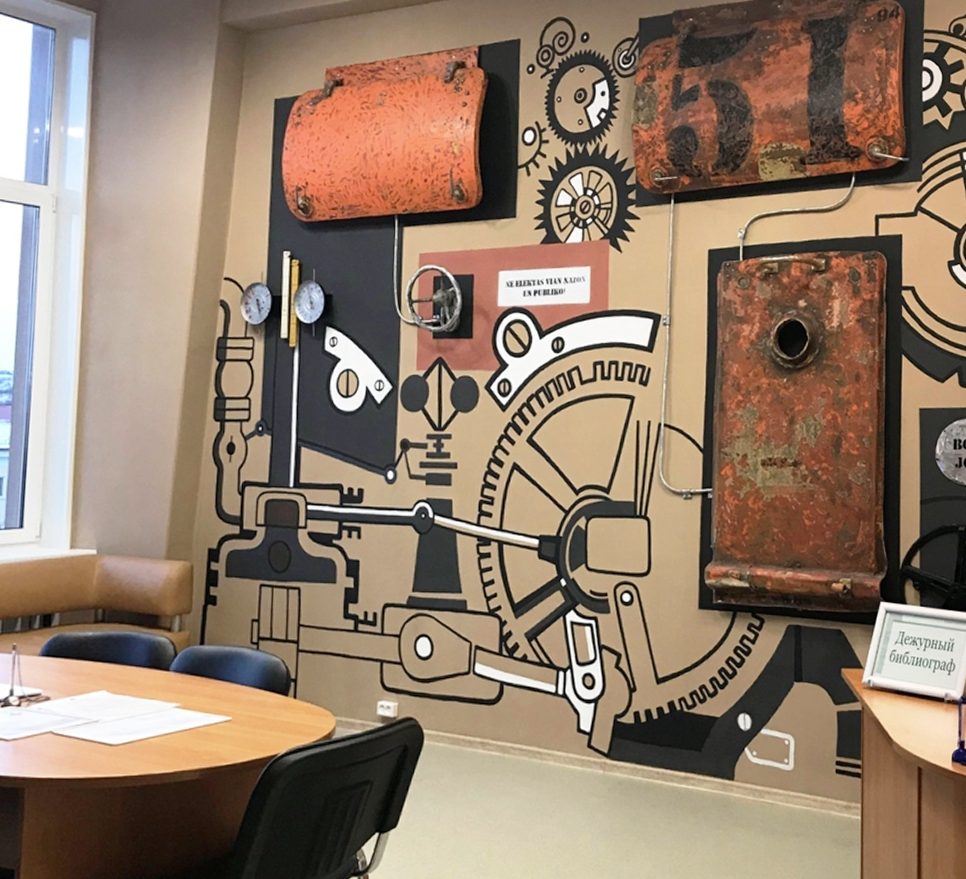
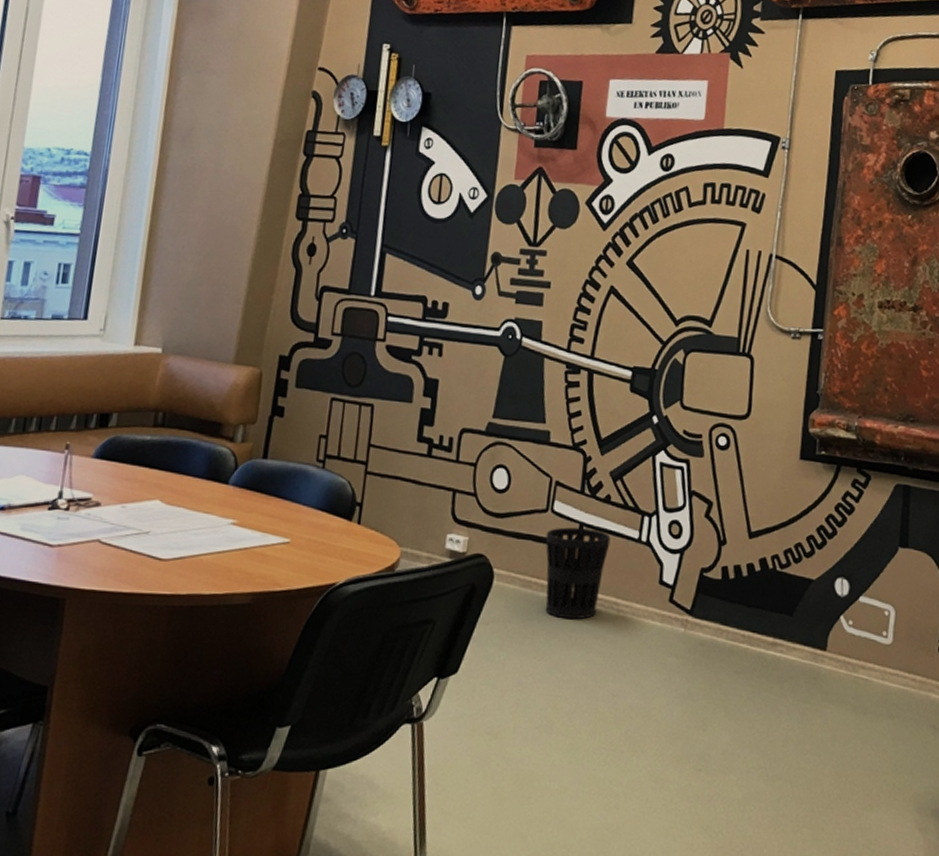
wastebasket: none [469,687,530,771] -> present [545,527,611,620]

